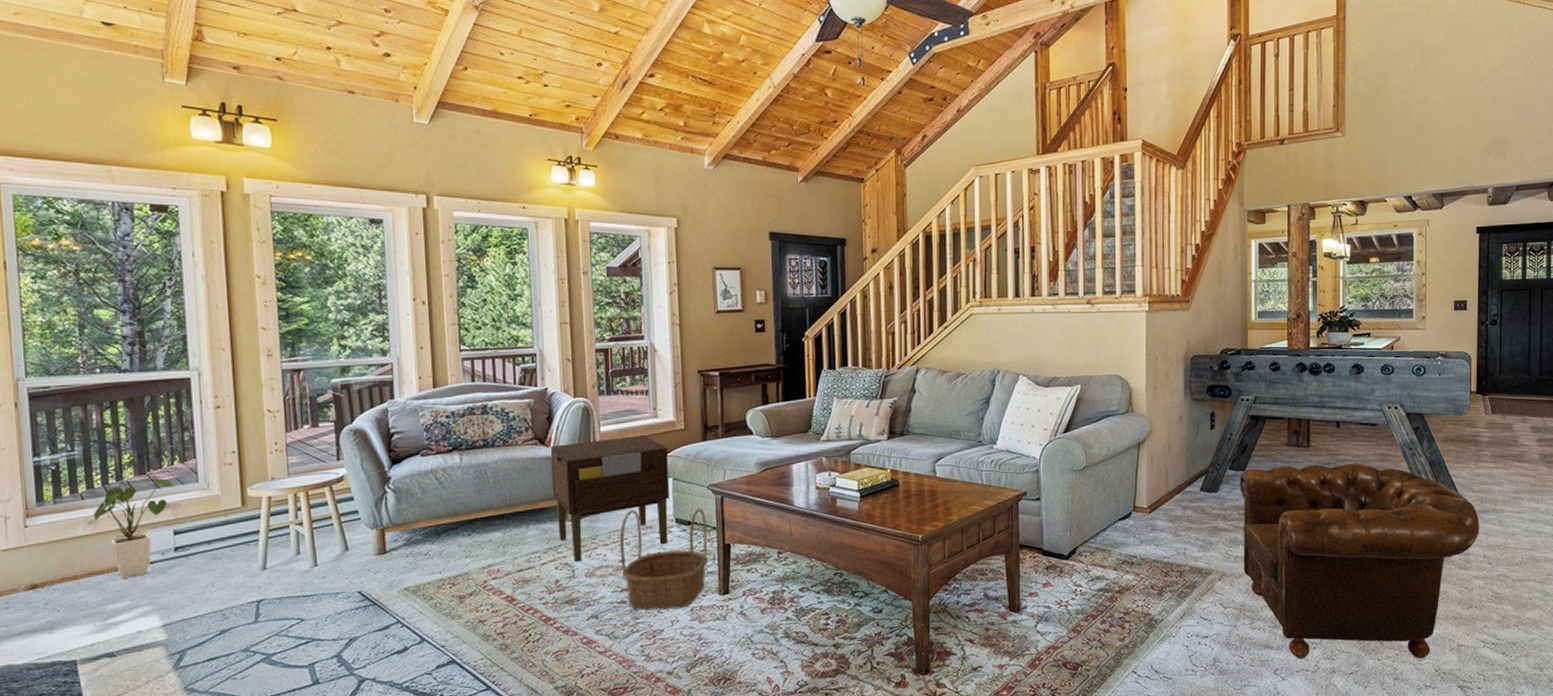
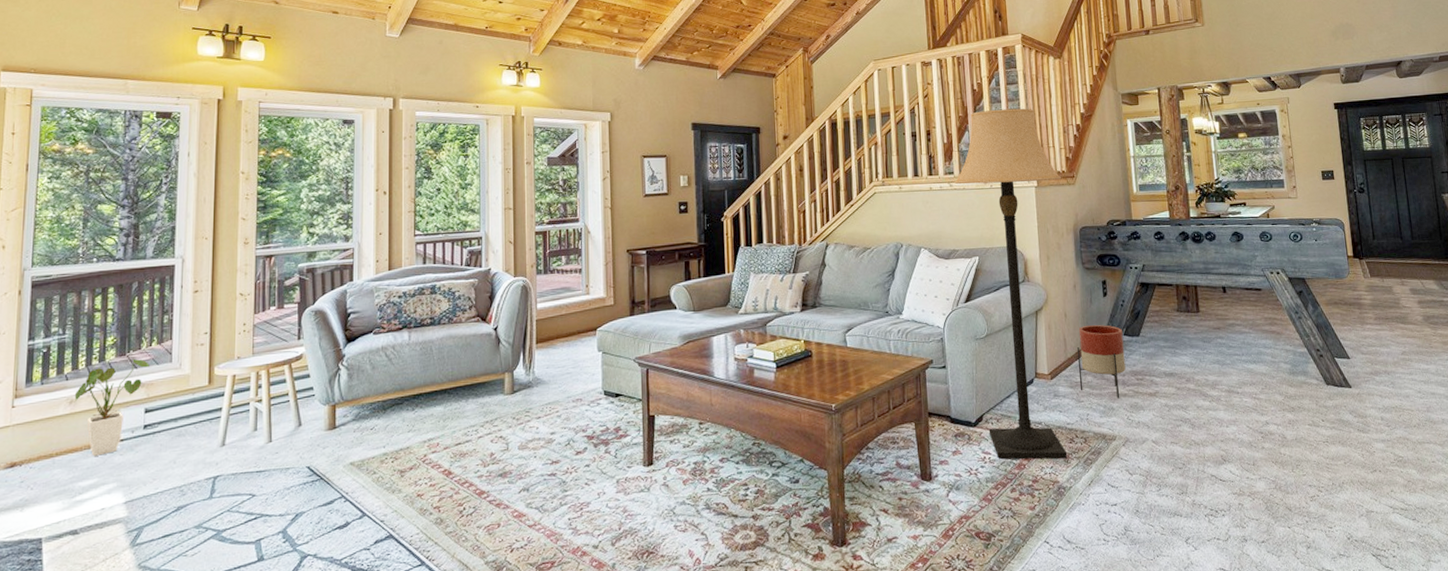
nightstand: present [551,435,669,562] -> none [492,311,599,435]
basket: present [619,508,709,609] -> none [551,380,634,481]
lamp: none [1059,224,1176,593] -> present [954,108,1067,460]
planter: none [1179,458,1228,533] -> present [1077,324,1126,399]
armchair: present [1239,463,1479,659] -> none [1134,327,1374,527]

